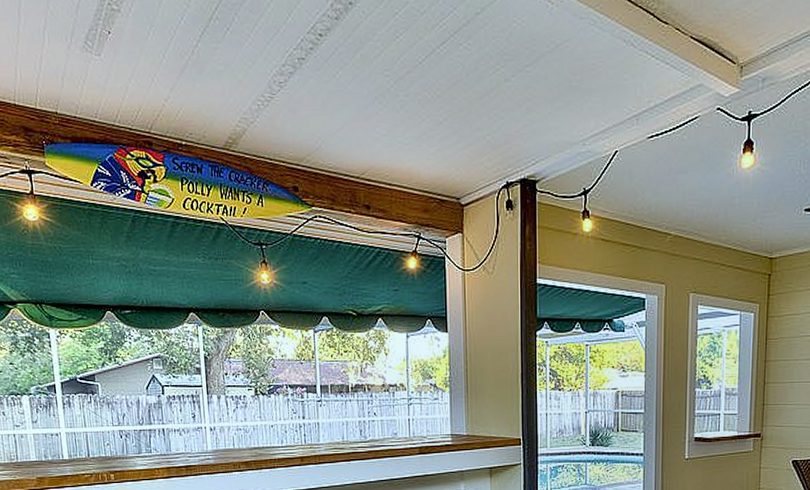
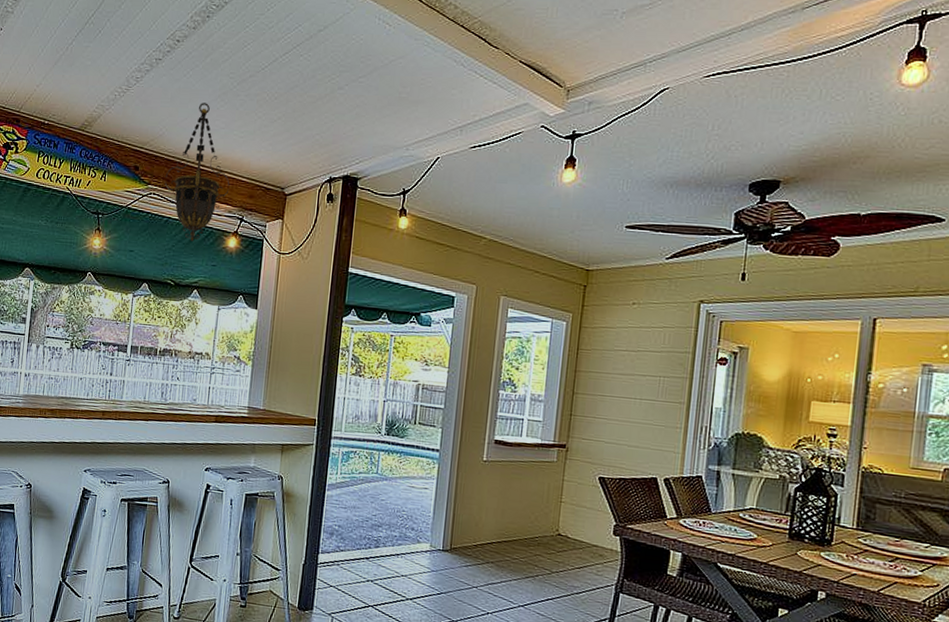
hanging lantern: none [329,107,402,266] -> present [164,103,230,241]

